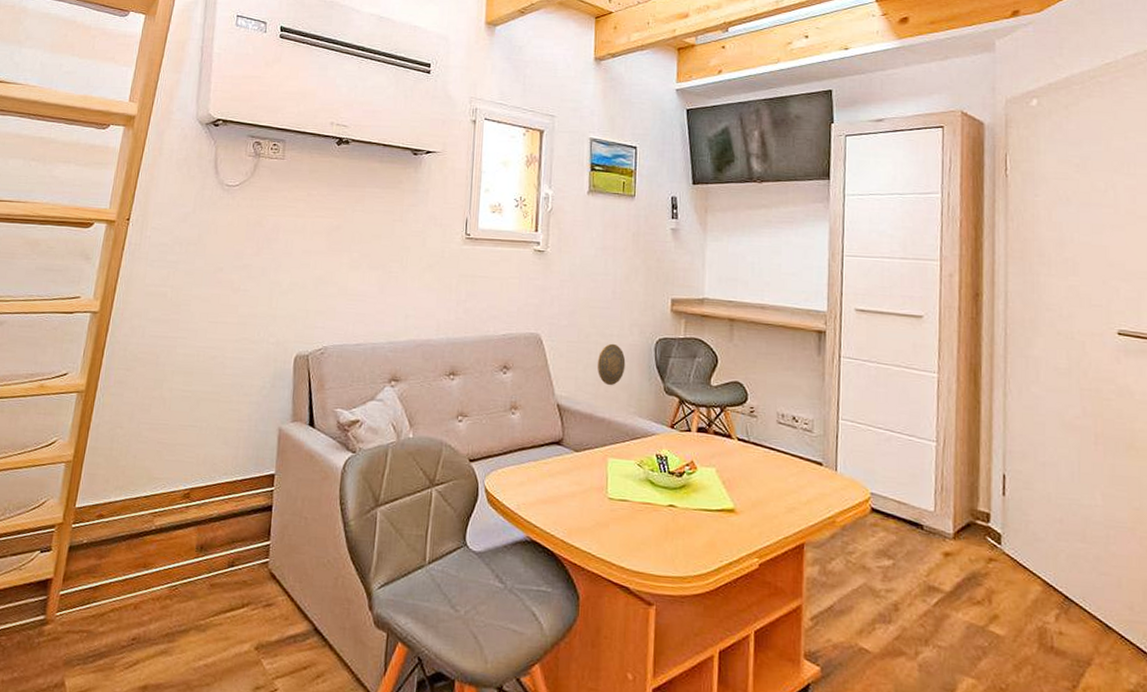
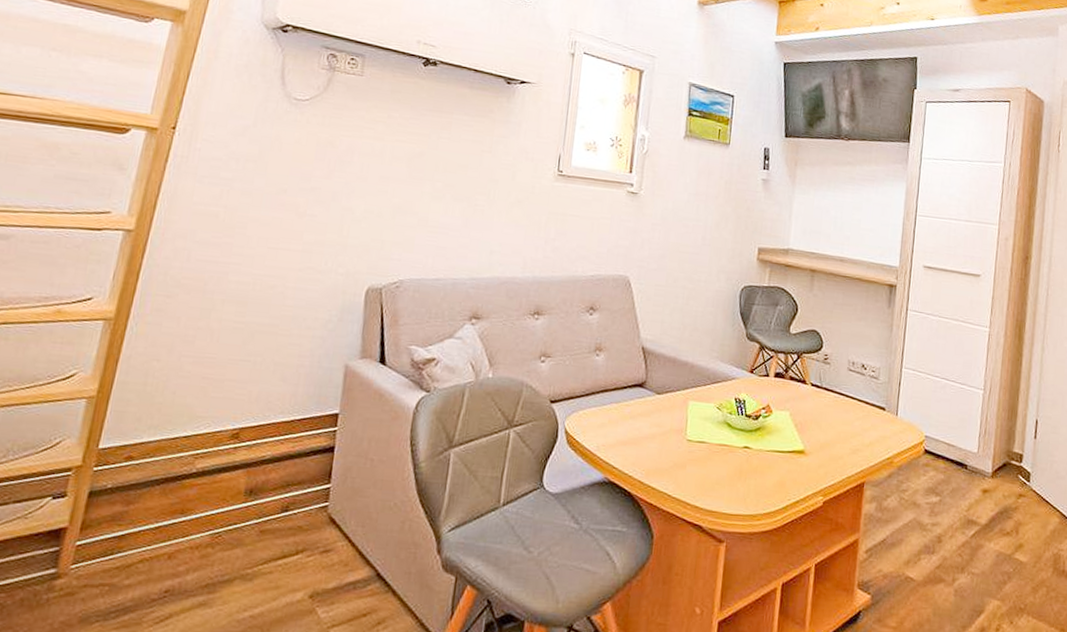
decorative plate: present [597,343,626,386] -> none [683,288,711,331]

